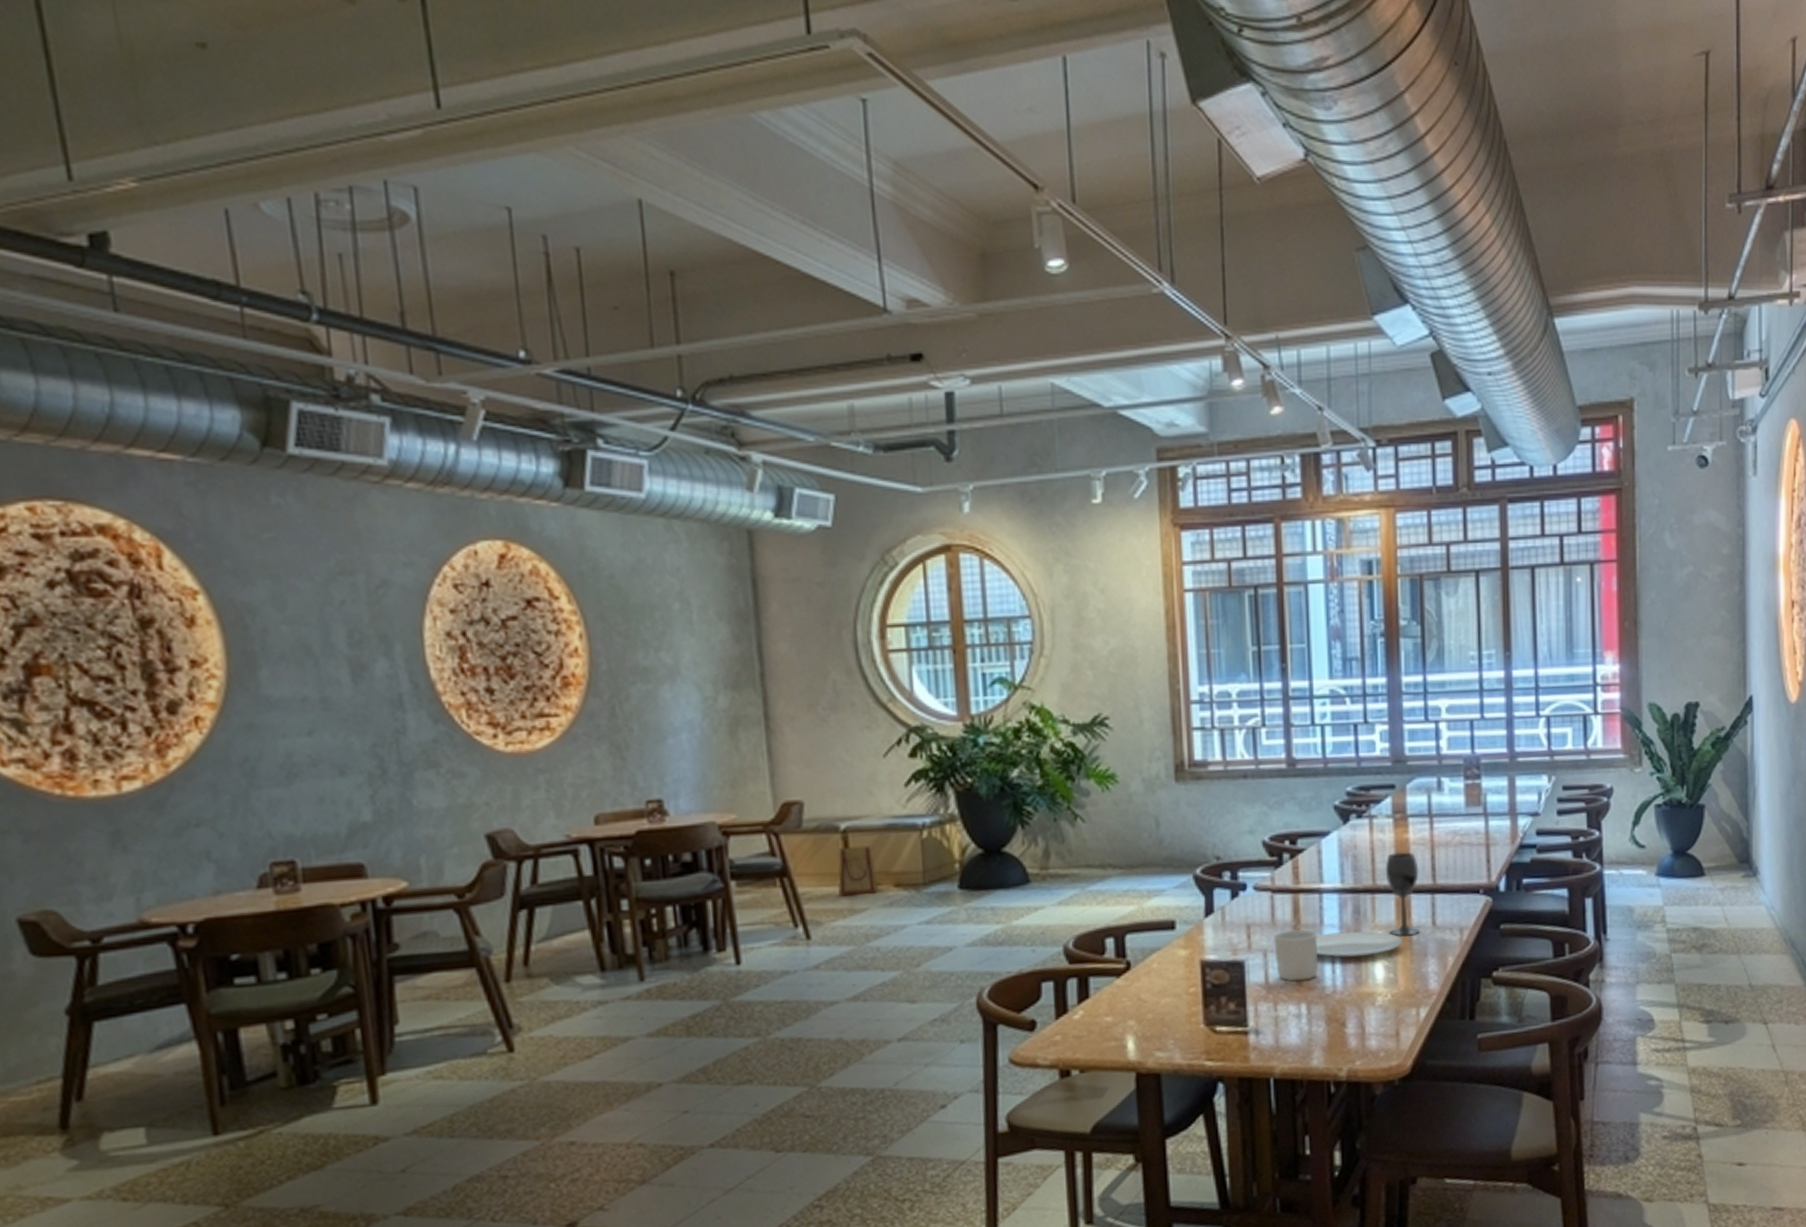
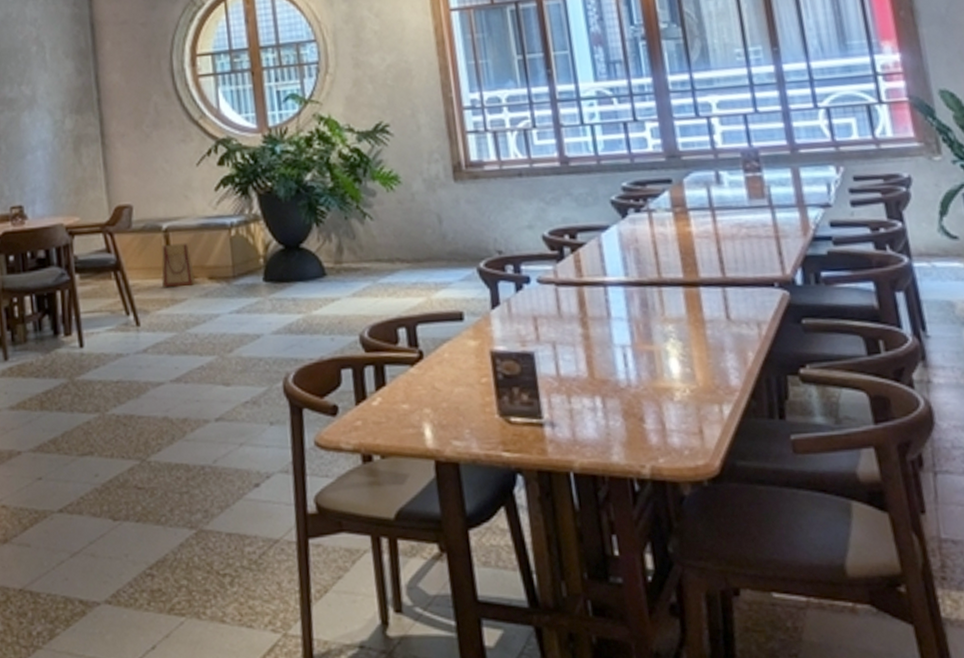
mug: present [1274,928,1319,982] -> none [561,321,611,374]
plate: present [1316,931,1402,958] -> none [605,324,696,352]
wine glass: present [1385,852,1420,936] -> none [669,245,714,330]

